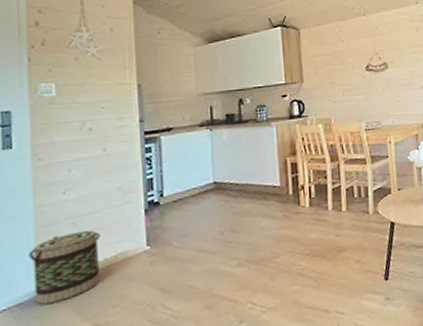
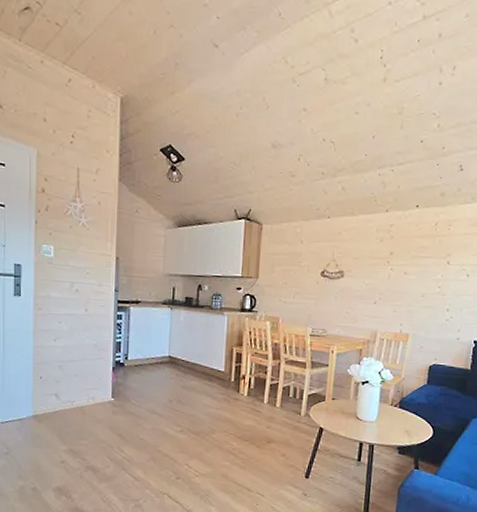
basket: present [29,230,100,305] -> none [28,373,78,425]

